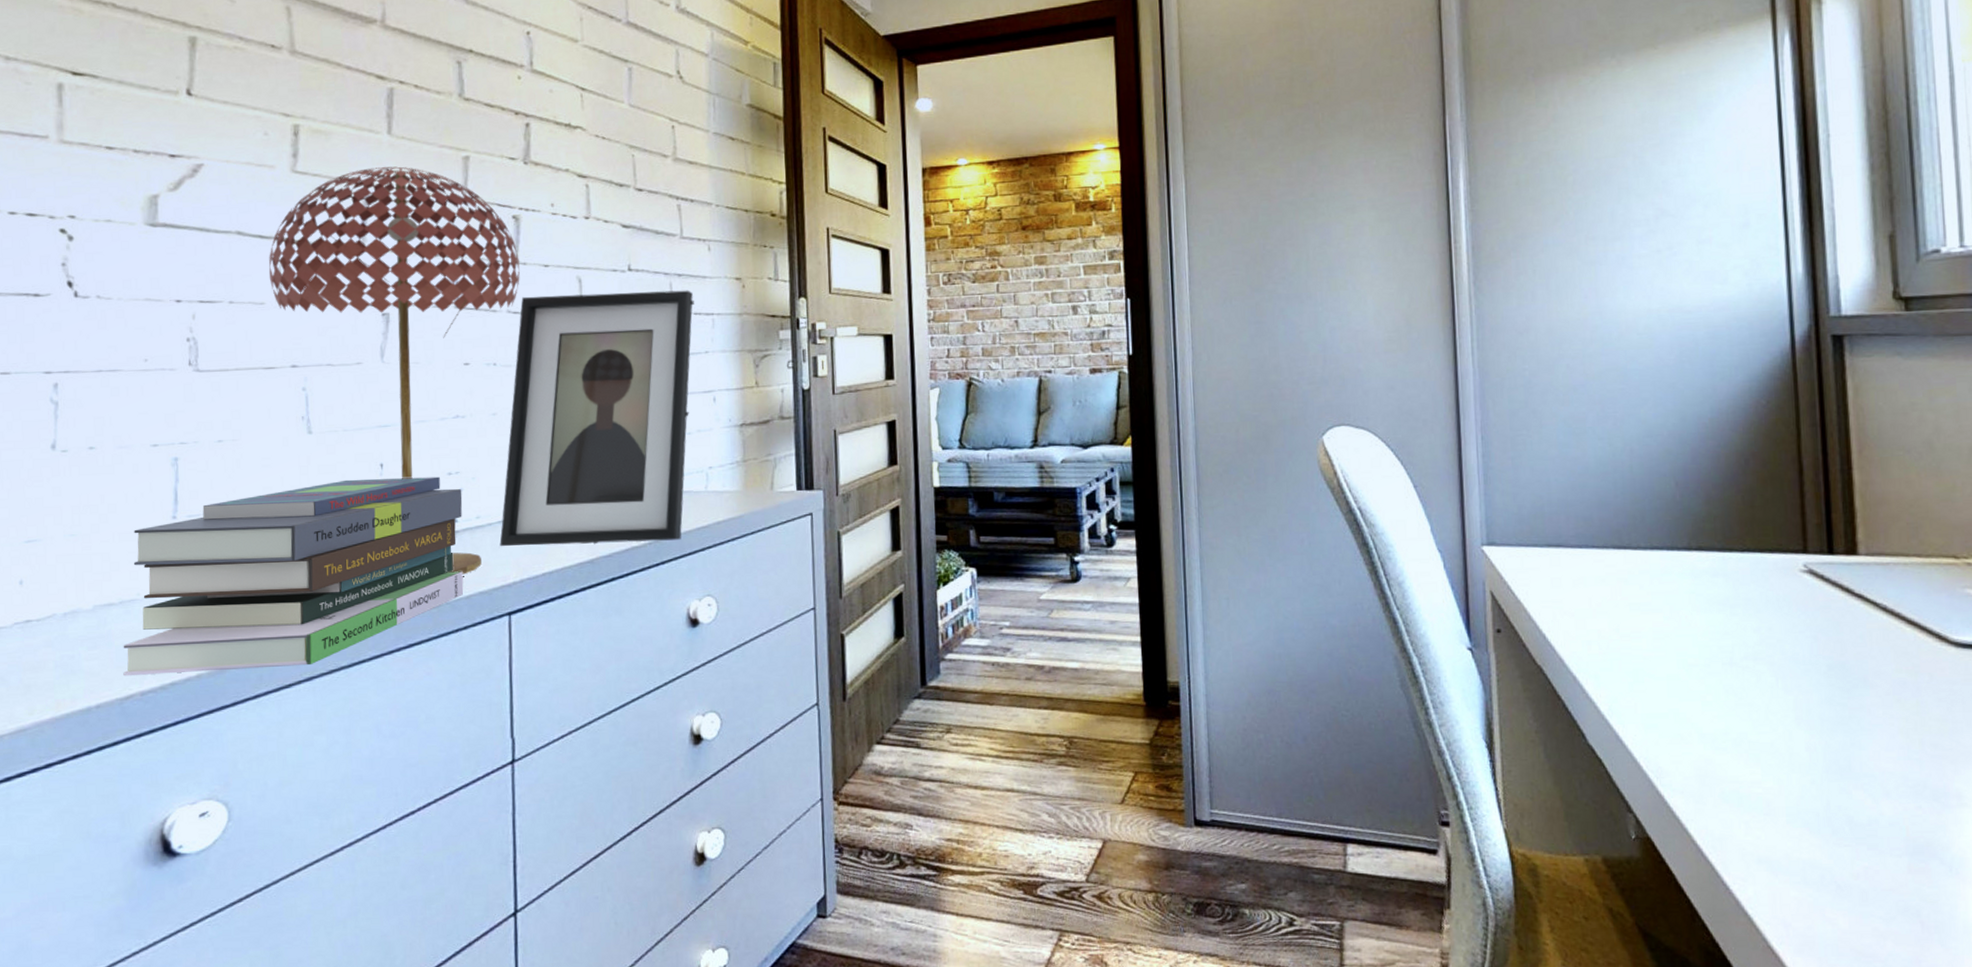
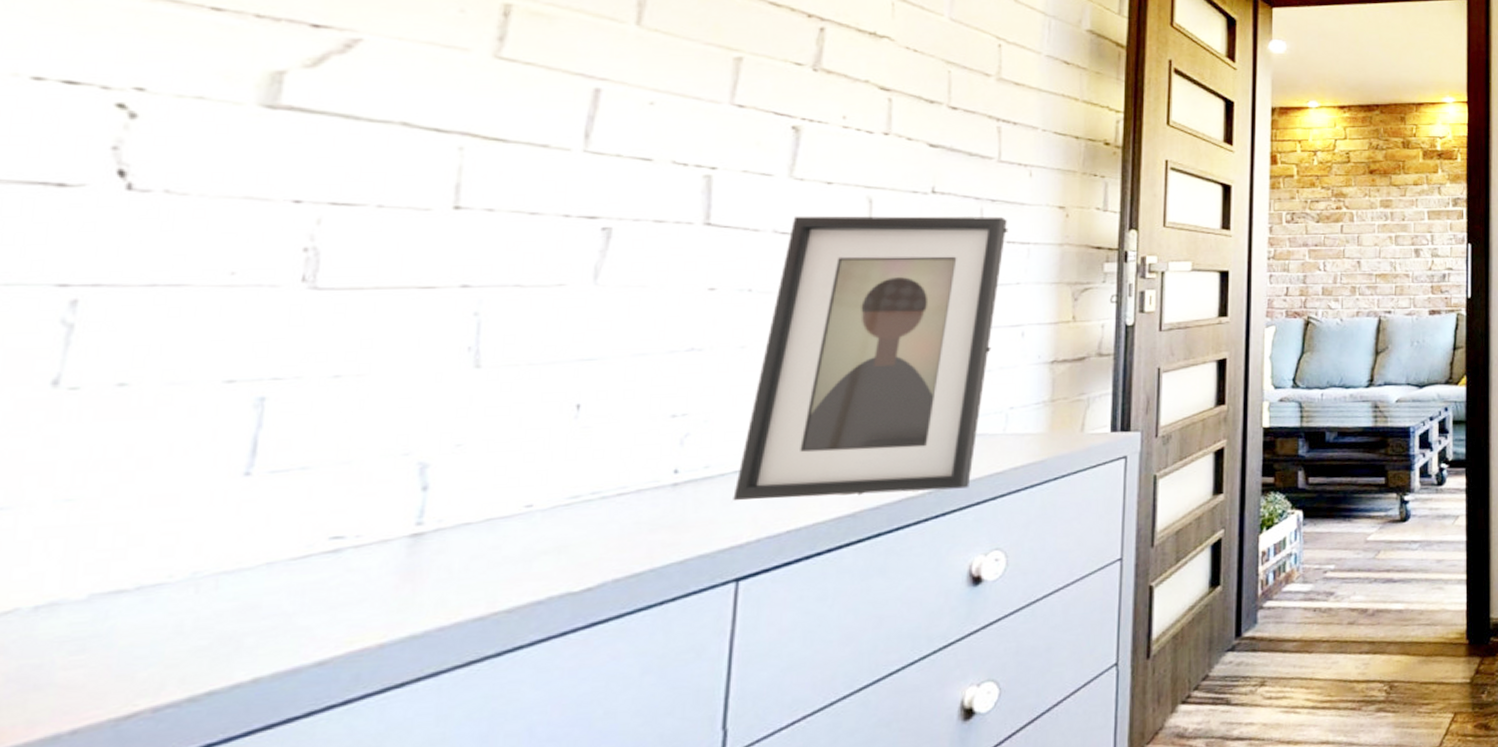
books: present [123,476,464,677] -> none [126,419,689,688]
table lamp: present [269,166,520,575] -> none [442,61,795,536]

